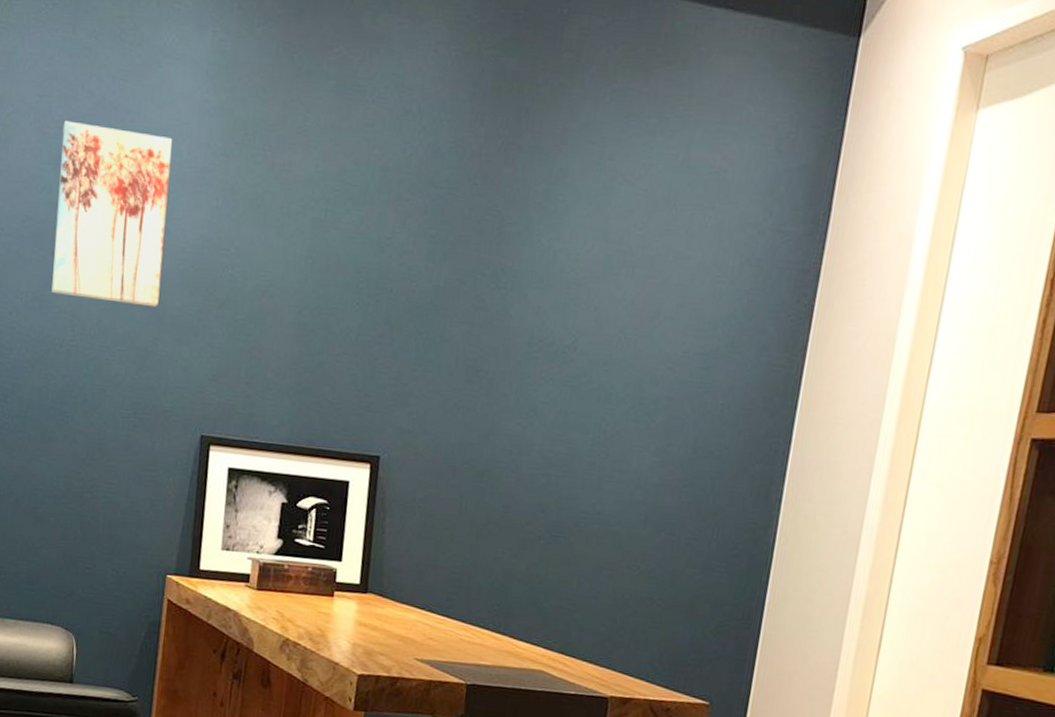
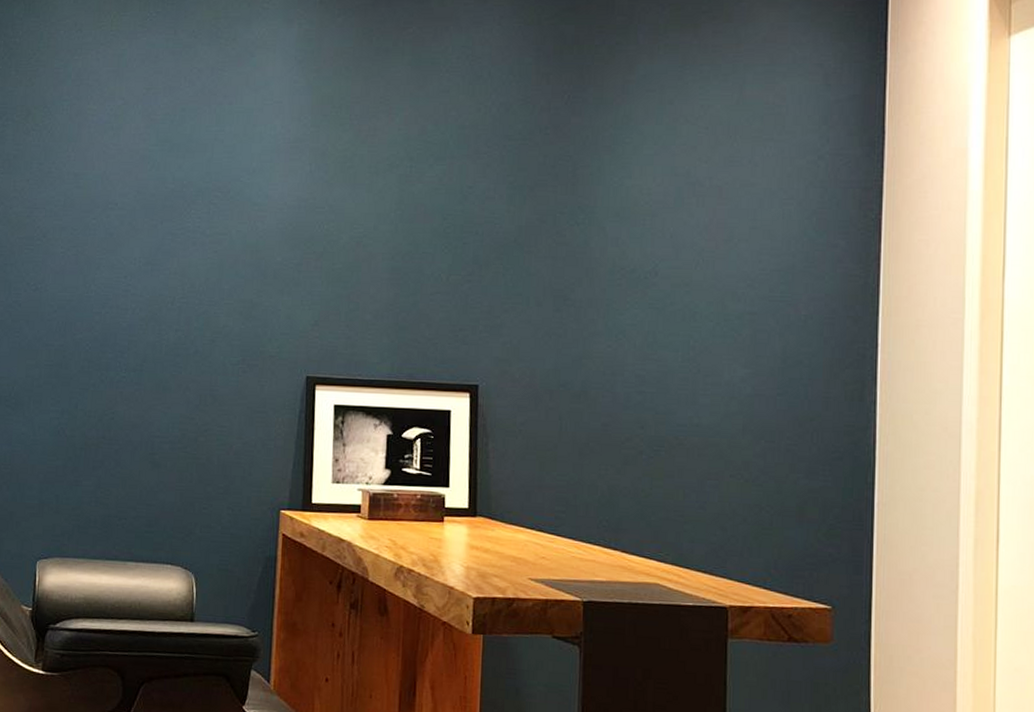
wall art: present [51,120,173,308] -> none [162,107,267,263]

